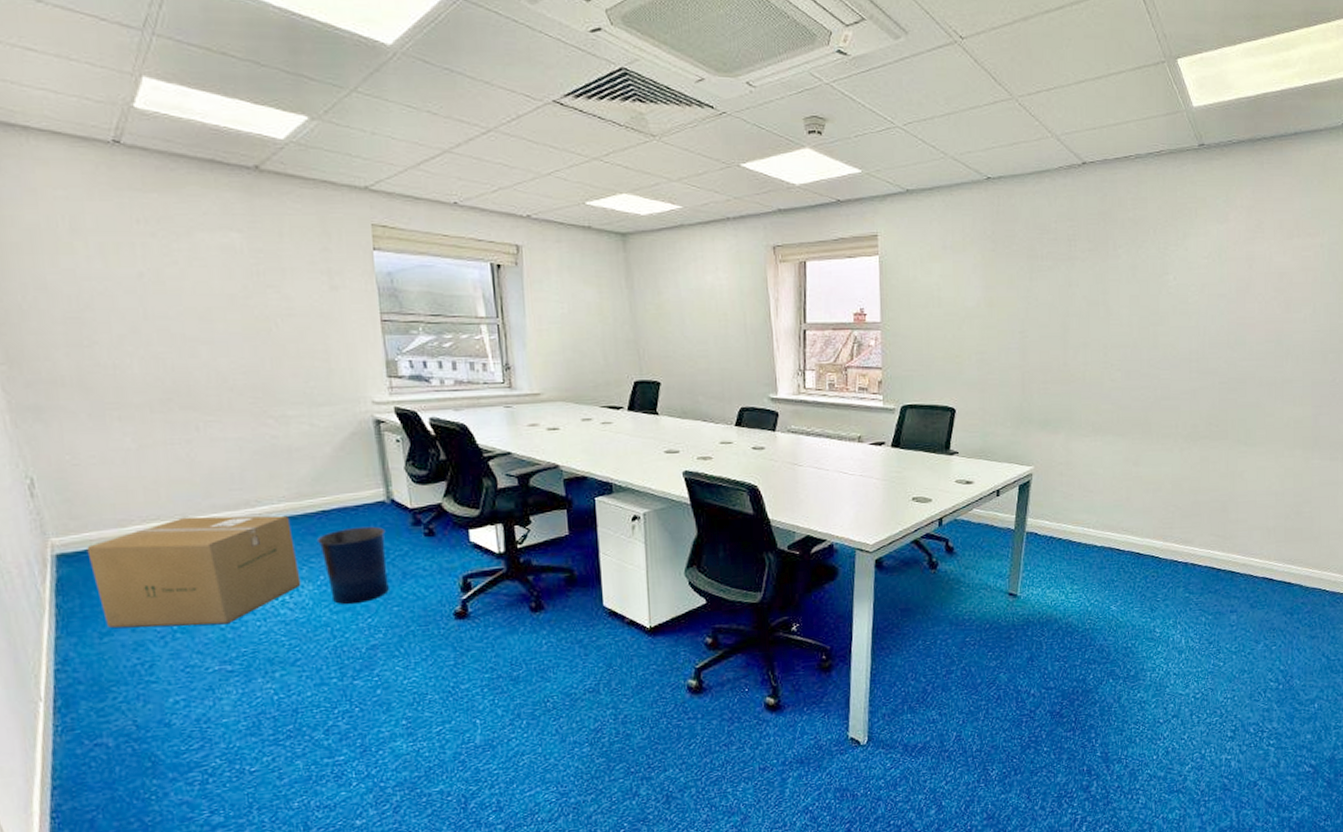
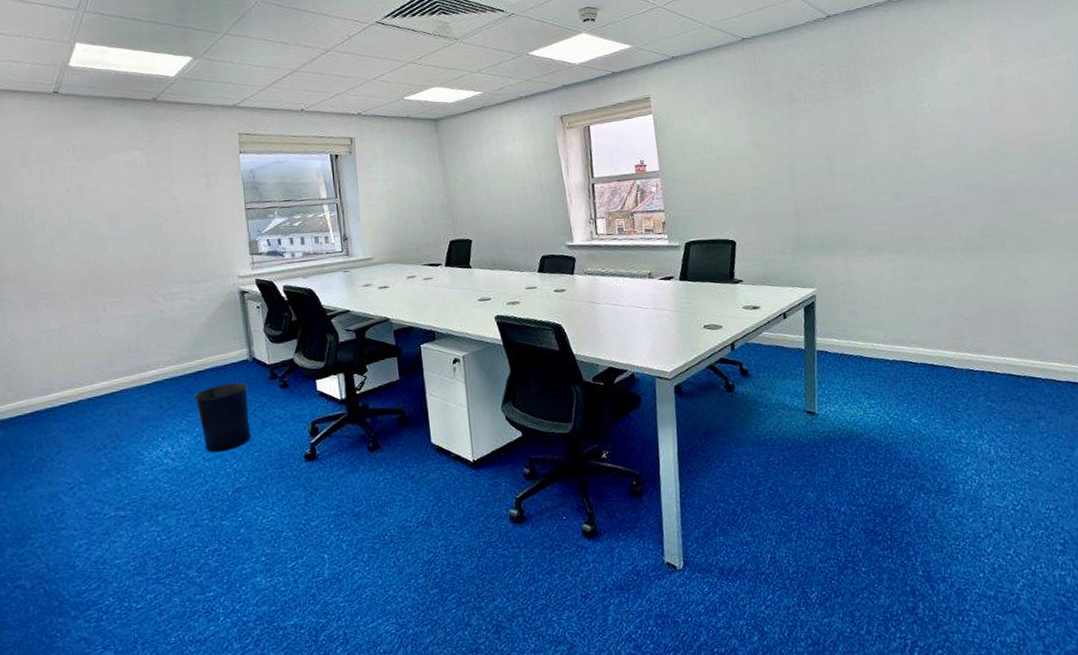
box: present [87,515,301,629] -> none [18,377,181,482]

